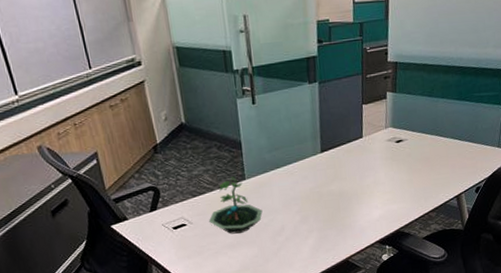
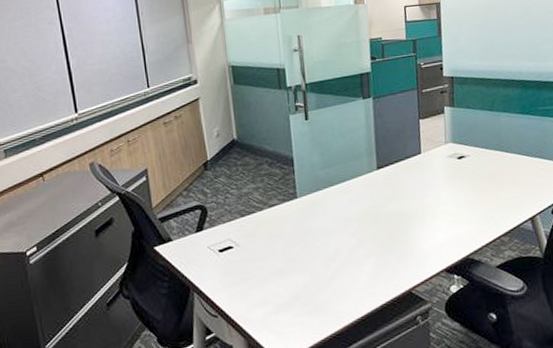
terrarium: present [208,176,263,234] -> none [256,195,315,259]

